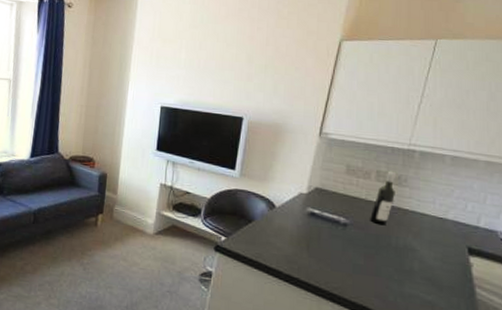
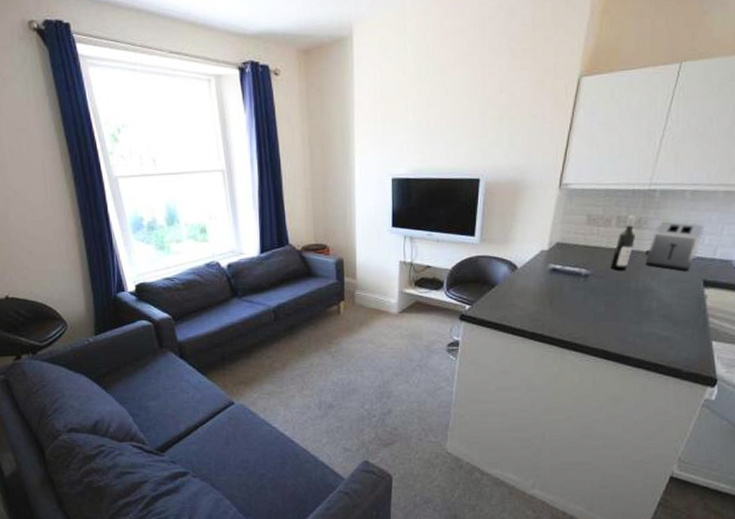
toaster: none [406,183,465,236] -> present [645,222,703,272]

